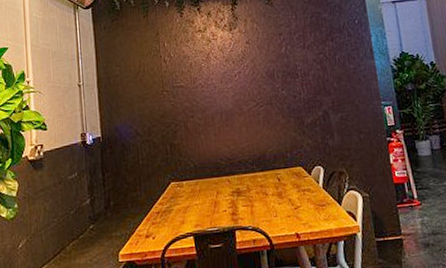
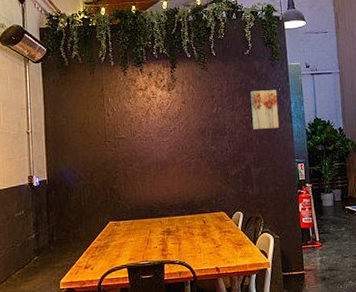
wall art: none [323,22,360,69] -> present [250,90,280,129]

